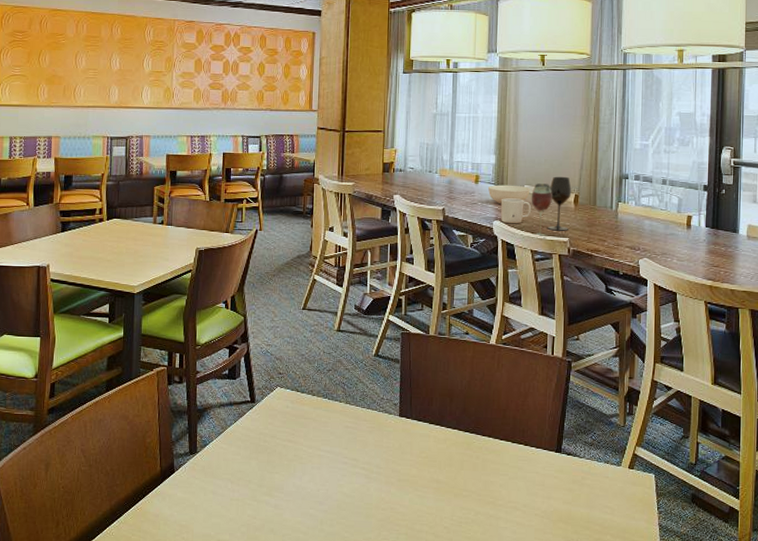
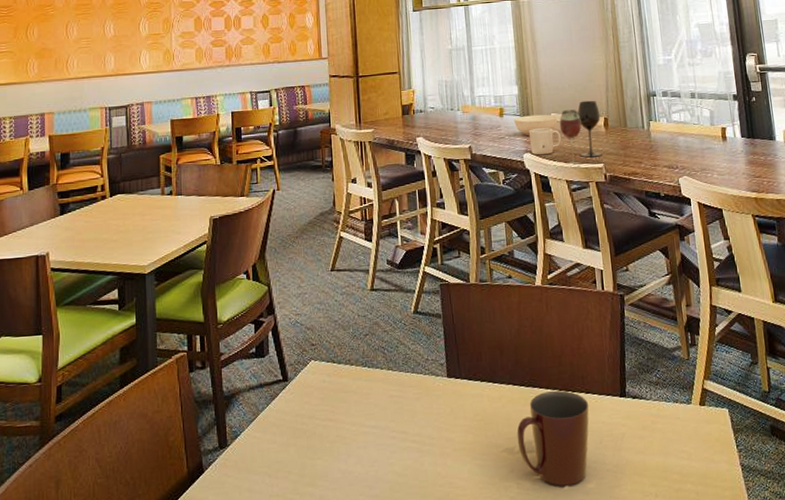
mug: none [456,439,526,523] -> present [516,390,589,486]

